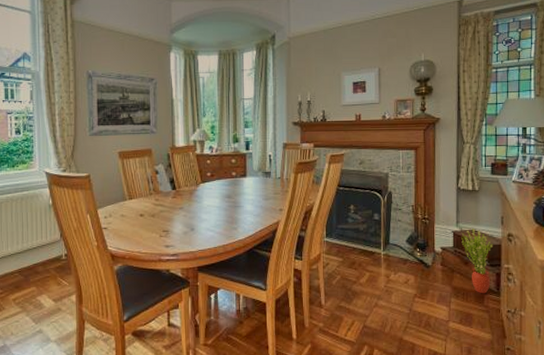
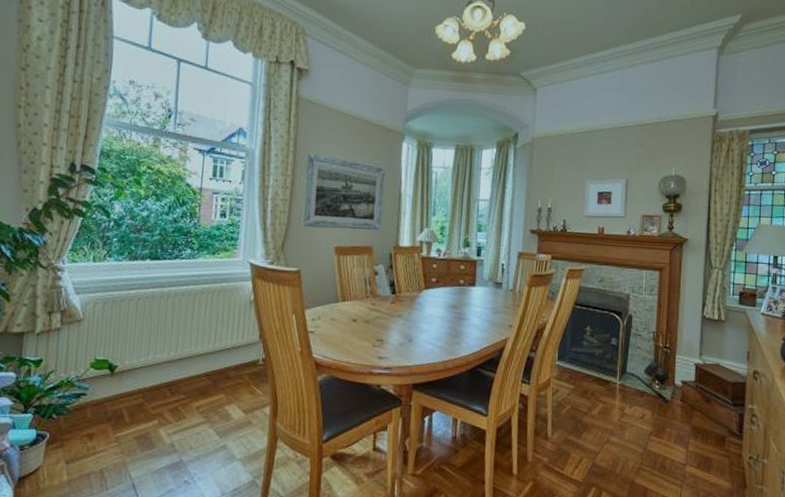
potted plant: present [461,227,493,294] -> none [704,361,737,437]

